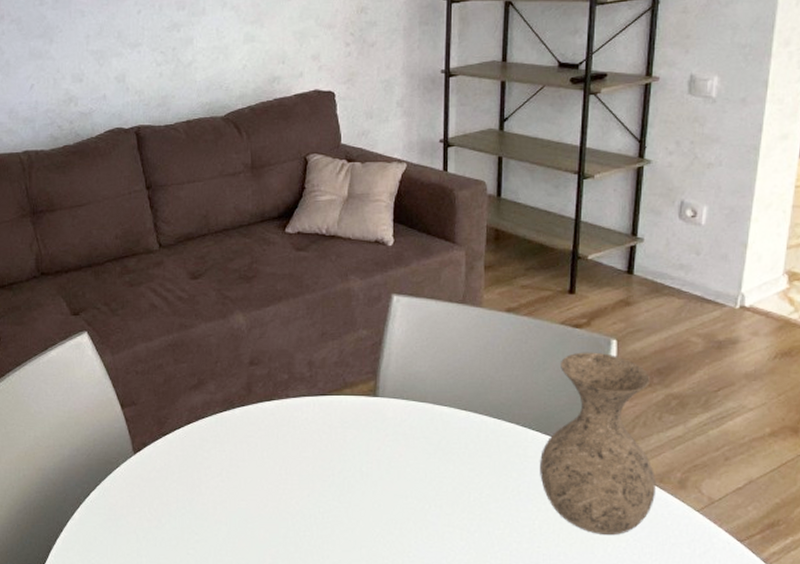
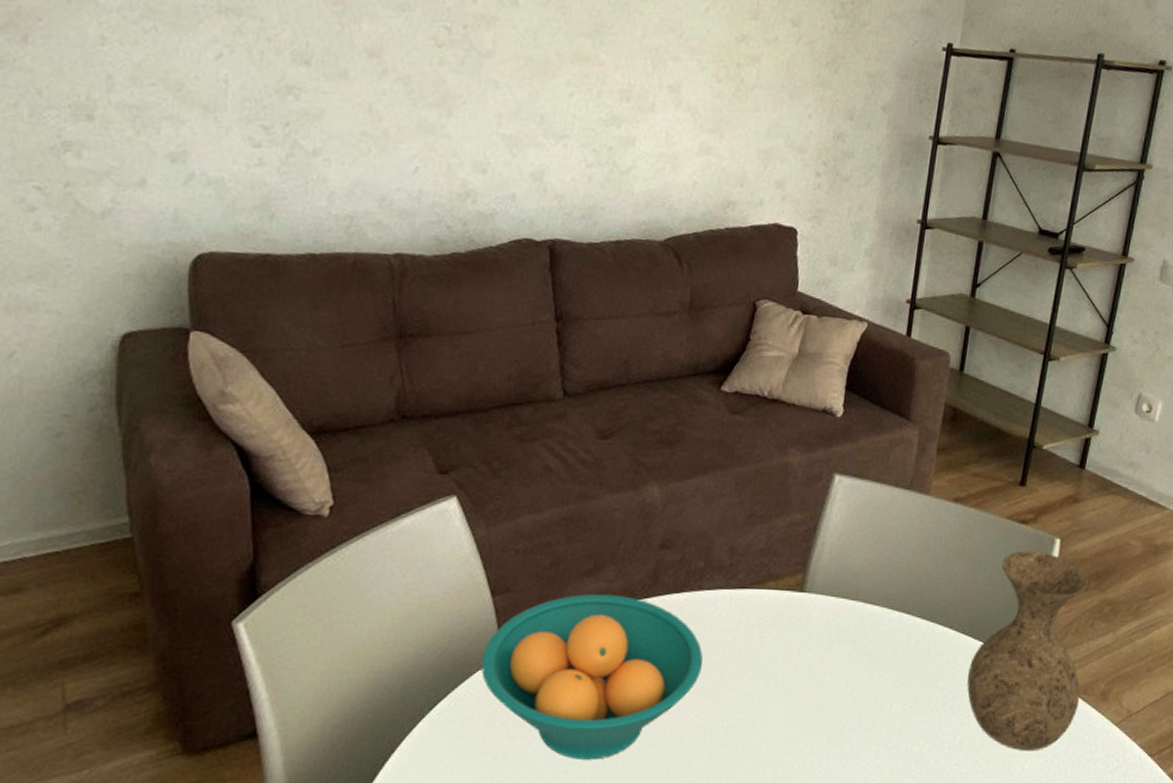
fruit bowl: none [120,404,297,539] -> present [481,593,703,760]

